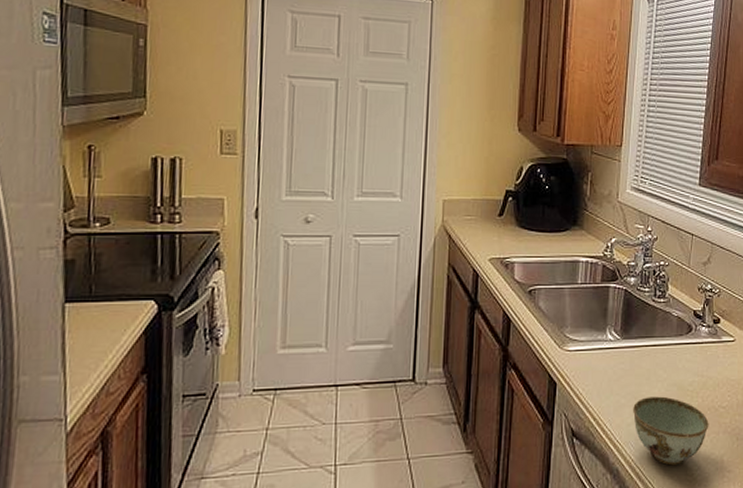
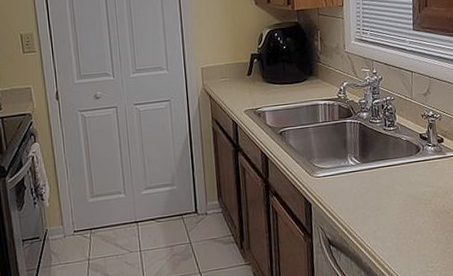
bowl: present [633,396,709,466] -> none [377,206,443,261]

